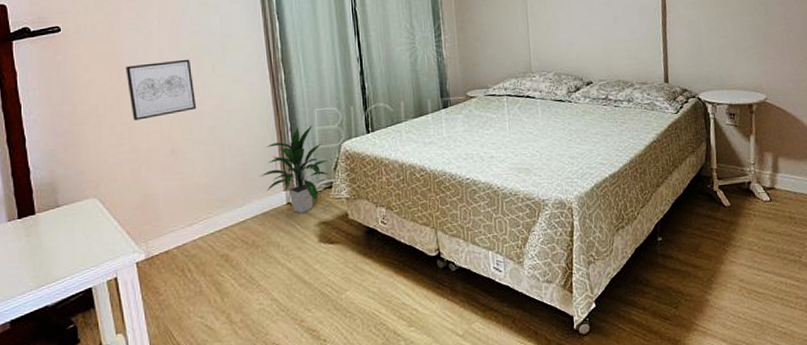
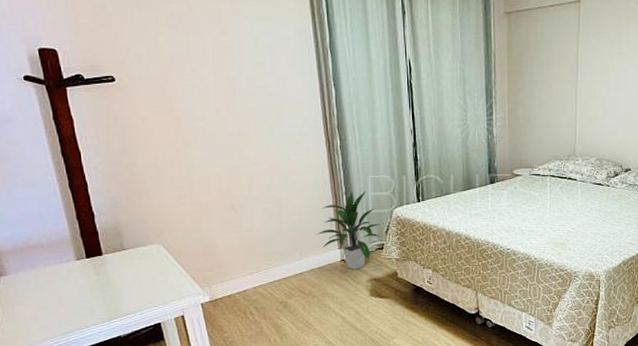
wall art: present [126,59,197,120] -> none [183,119,255,174]

